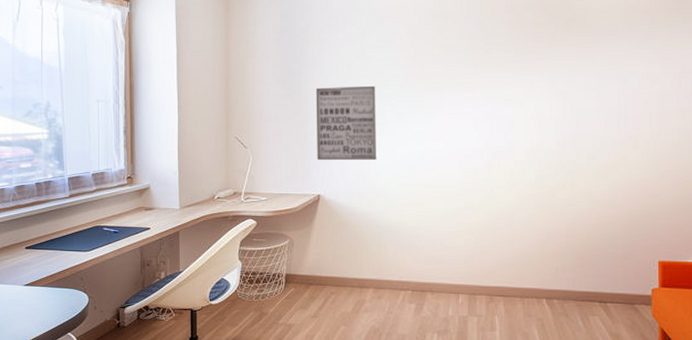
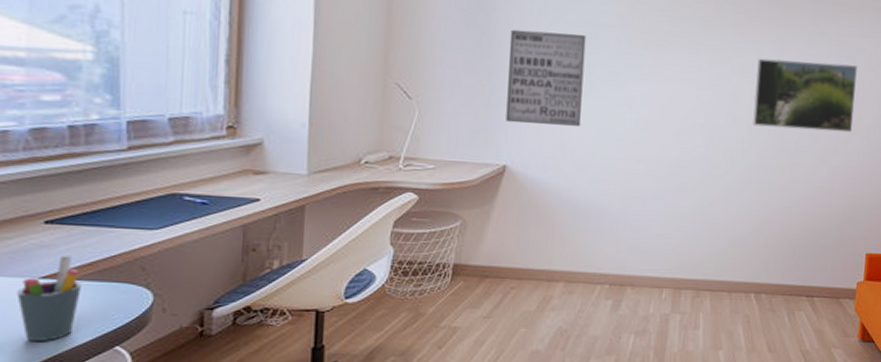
pen holder: none [12,270,47,329] -> present [17,256,81,342]
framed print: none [528,85,631,149] -> present [753,58,857,133]

